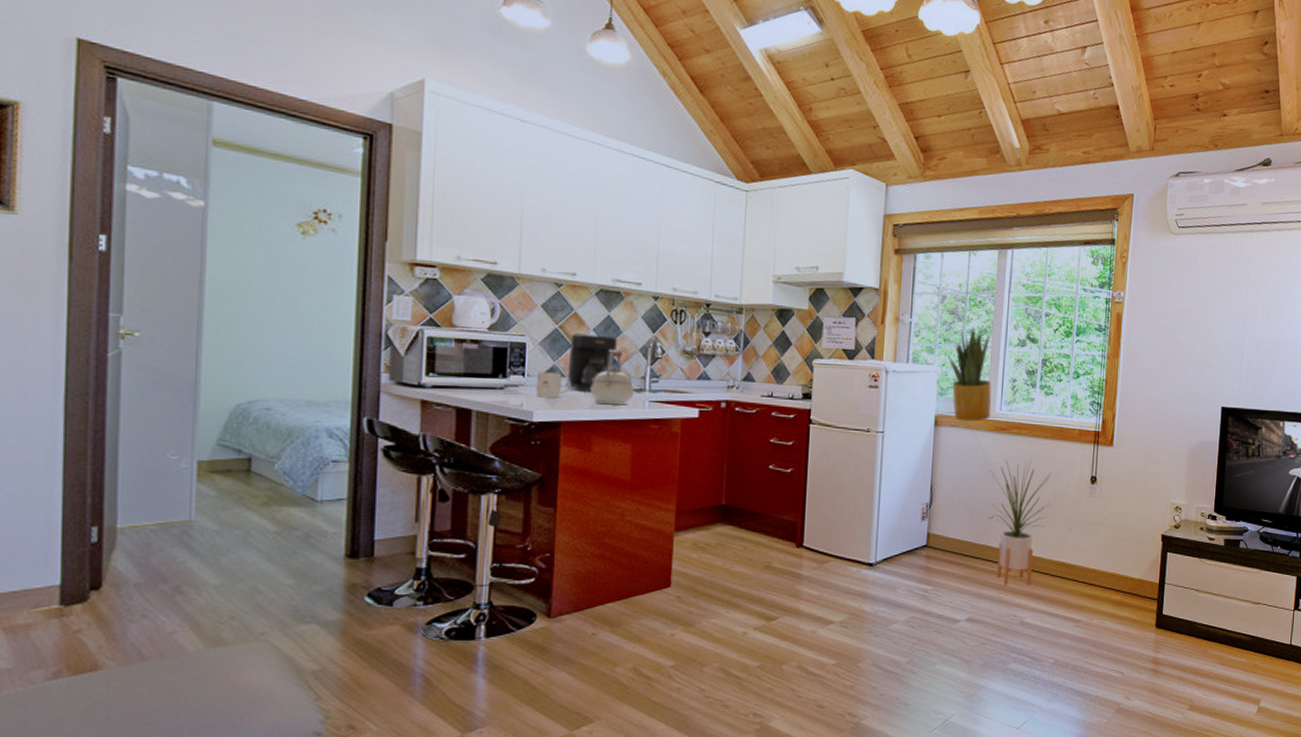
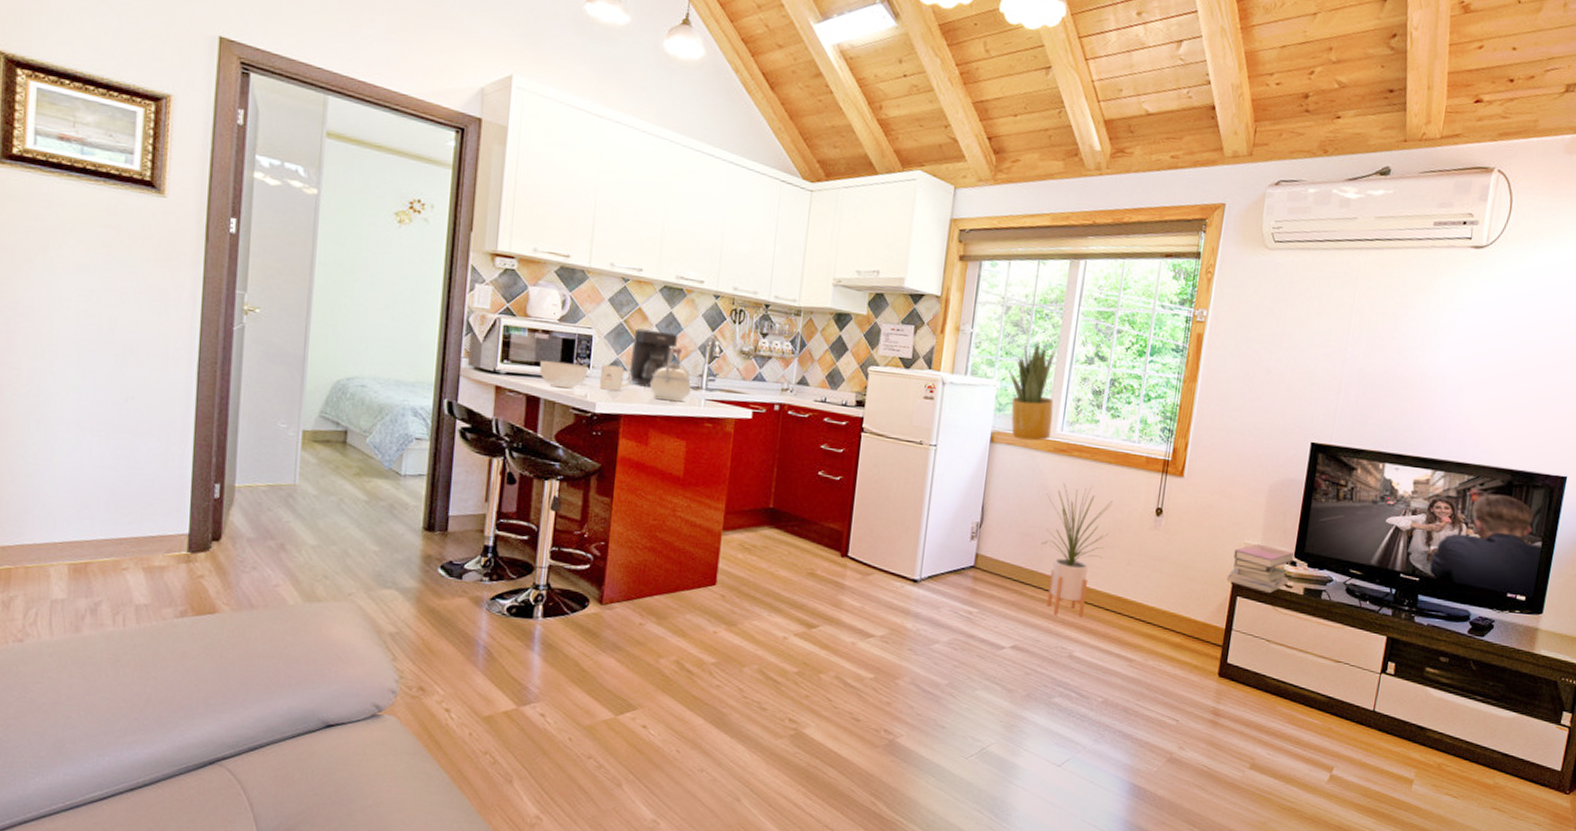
bowl: none [470,370,523,399] -> present [540,360,589,389]
books: none [1157,502,1214,546] -> present [1226,544,1295,593]

